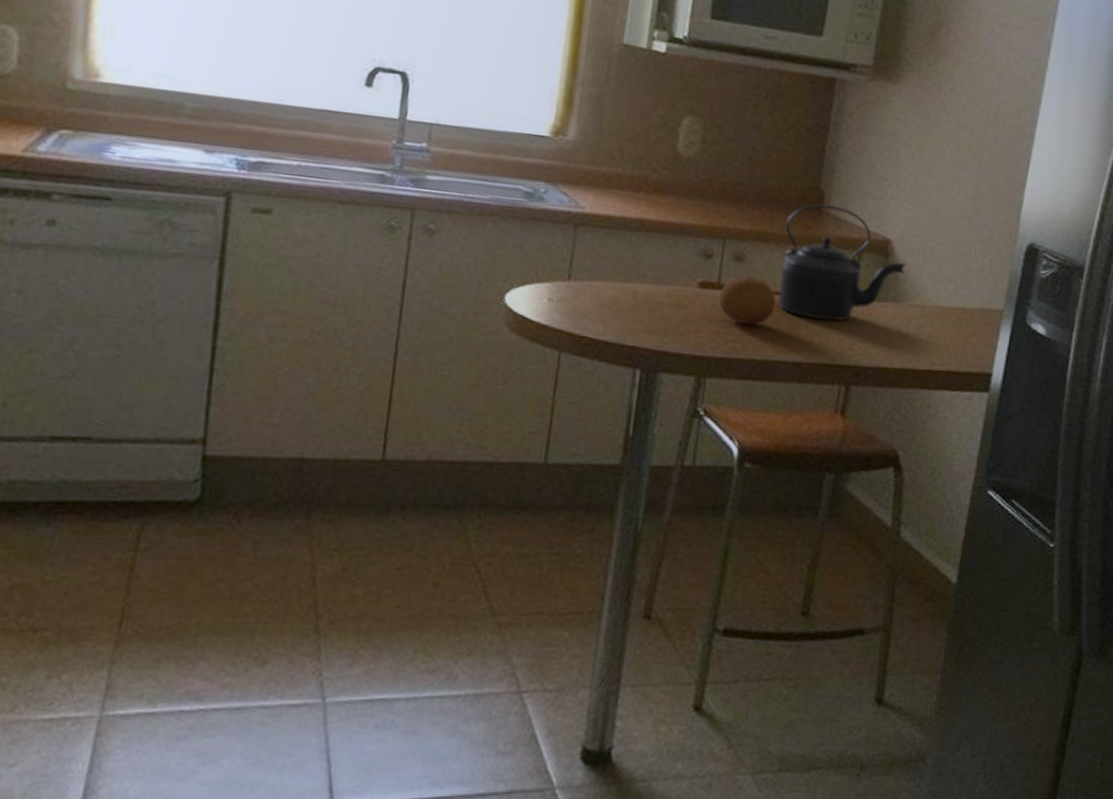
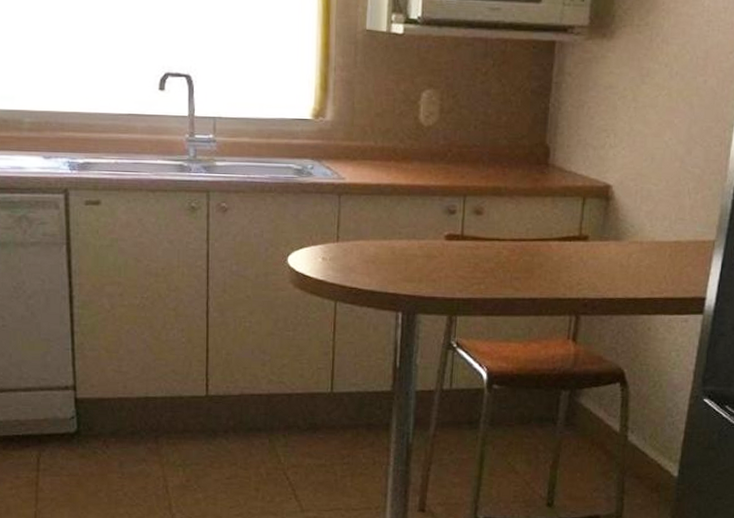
fruit: present [718,276,776,325] -> none [463,227,512,268]
kettle: present [778,204,907,321] -> none [513,158,626,261]

